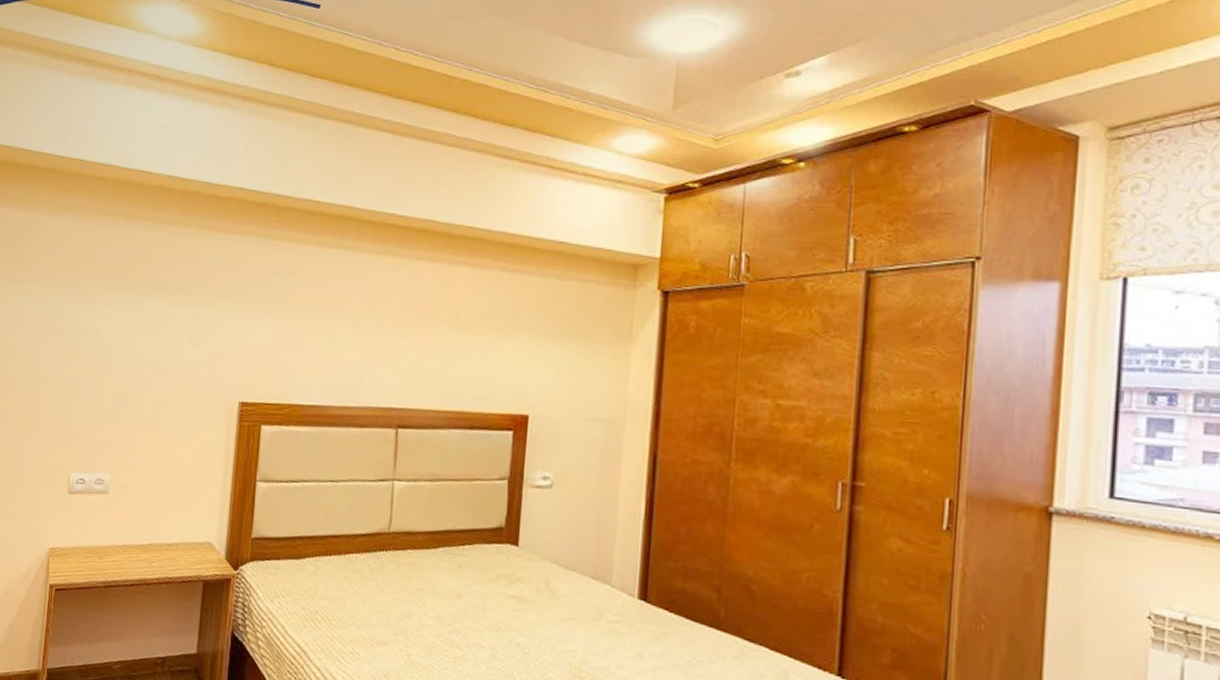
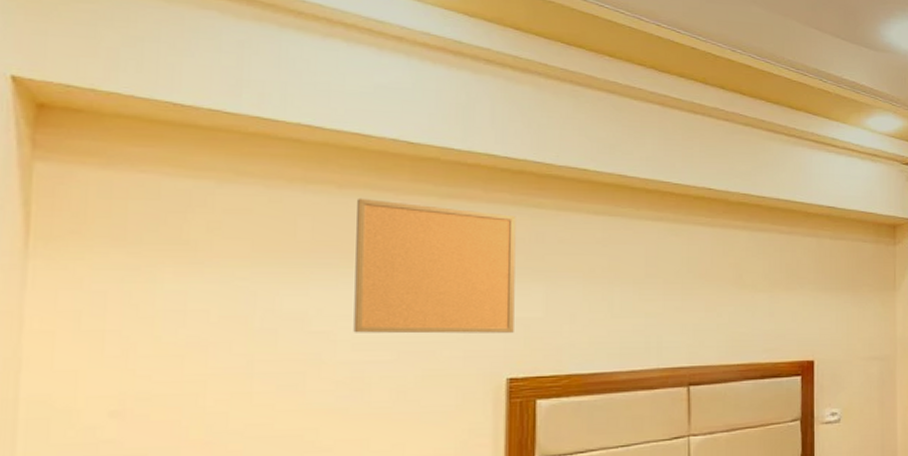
wall art: none [129,228,257,359] -> present [353,197,516,334]

